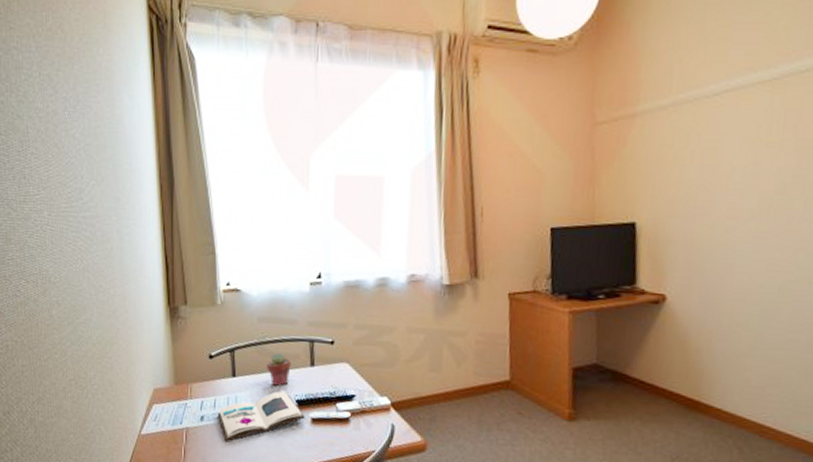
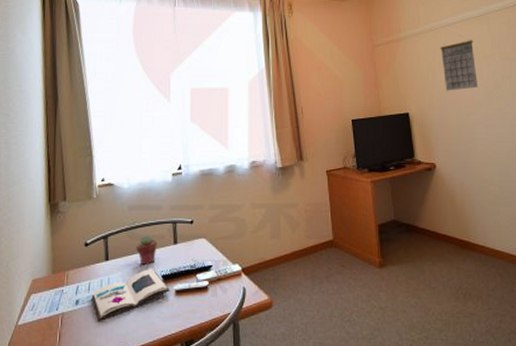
calendar: none [697,118,754,194] -> present [440,40,478,91]

